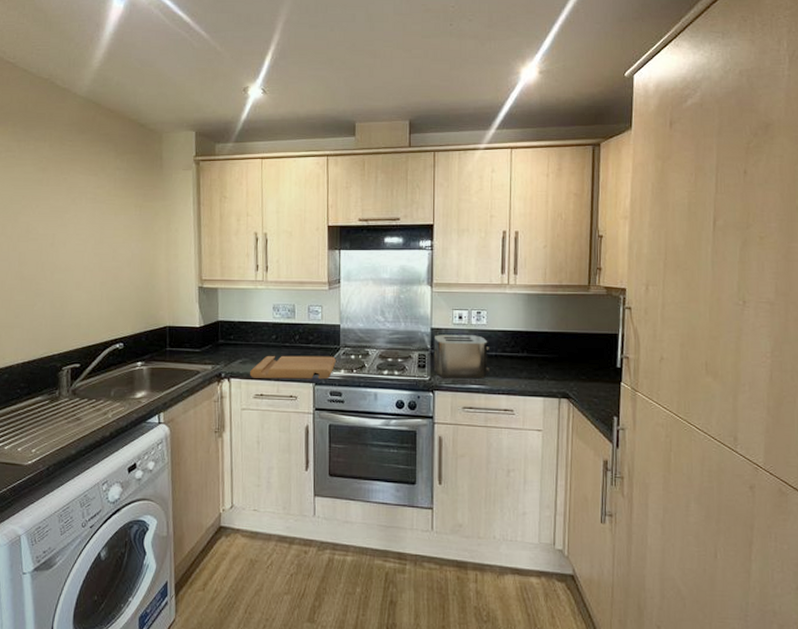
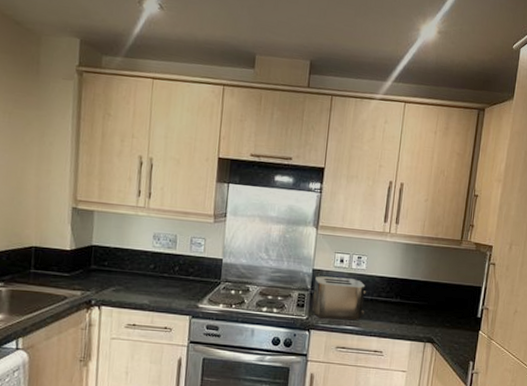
cutting board: present [250,355,336,380] -> none [123,285,216,313]

